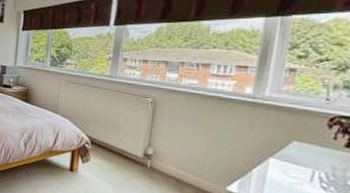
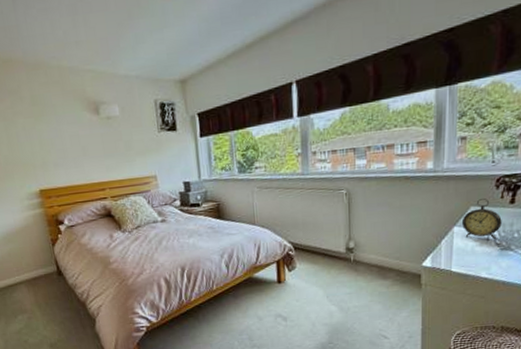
alarm clock: none [279,134,332,182] -> present [461,197,502,240]

